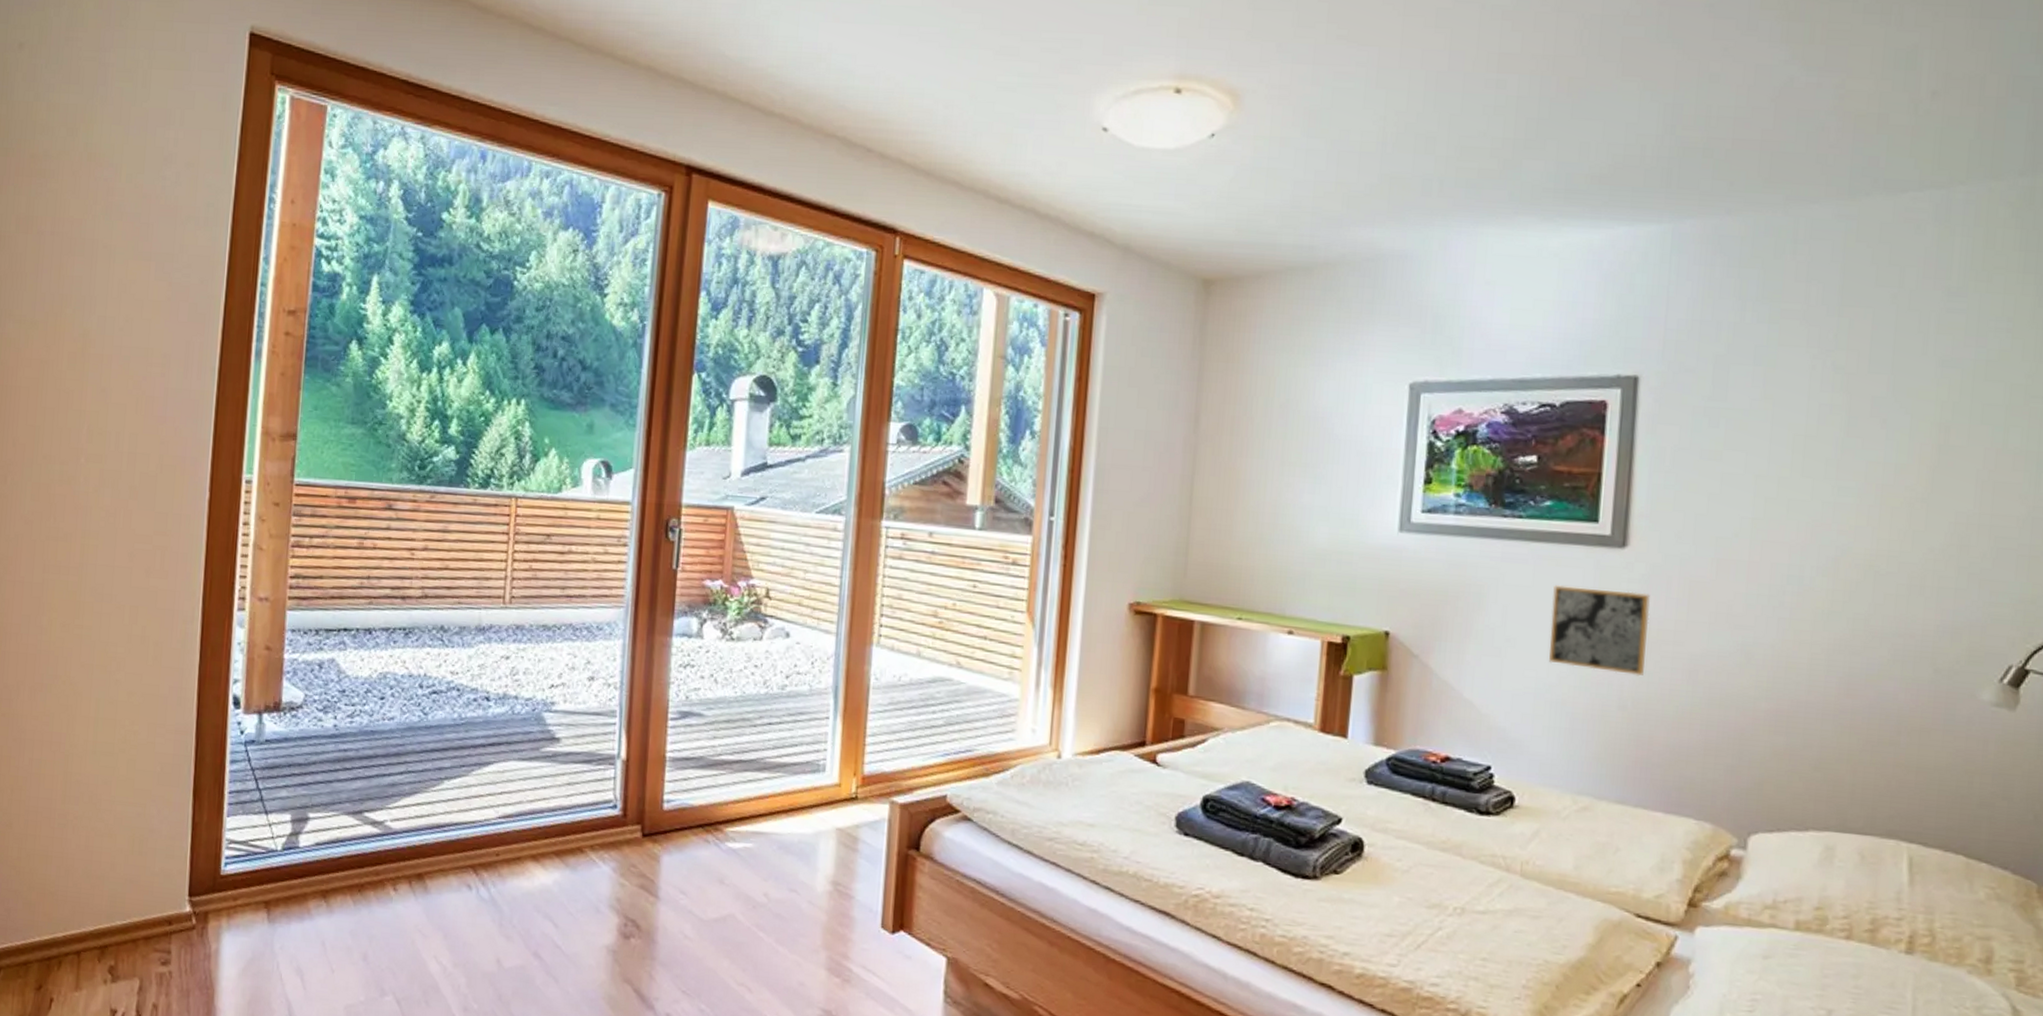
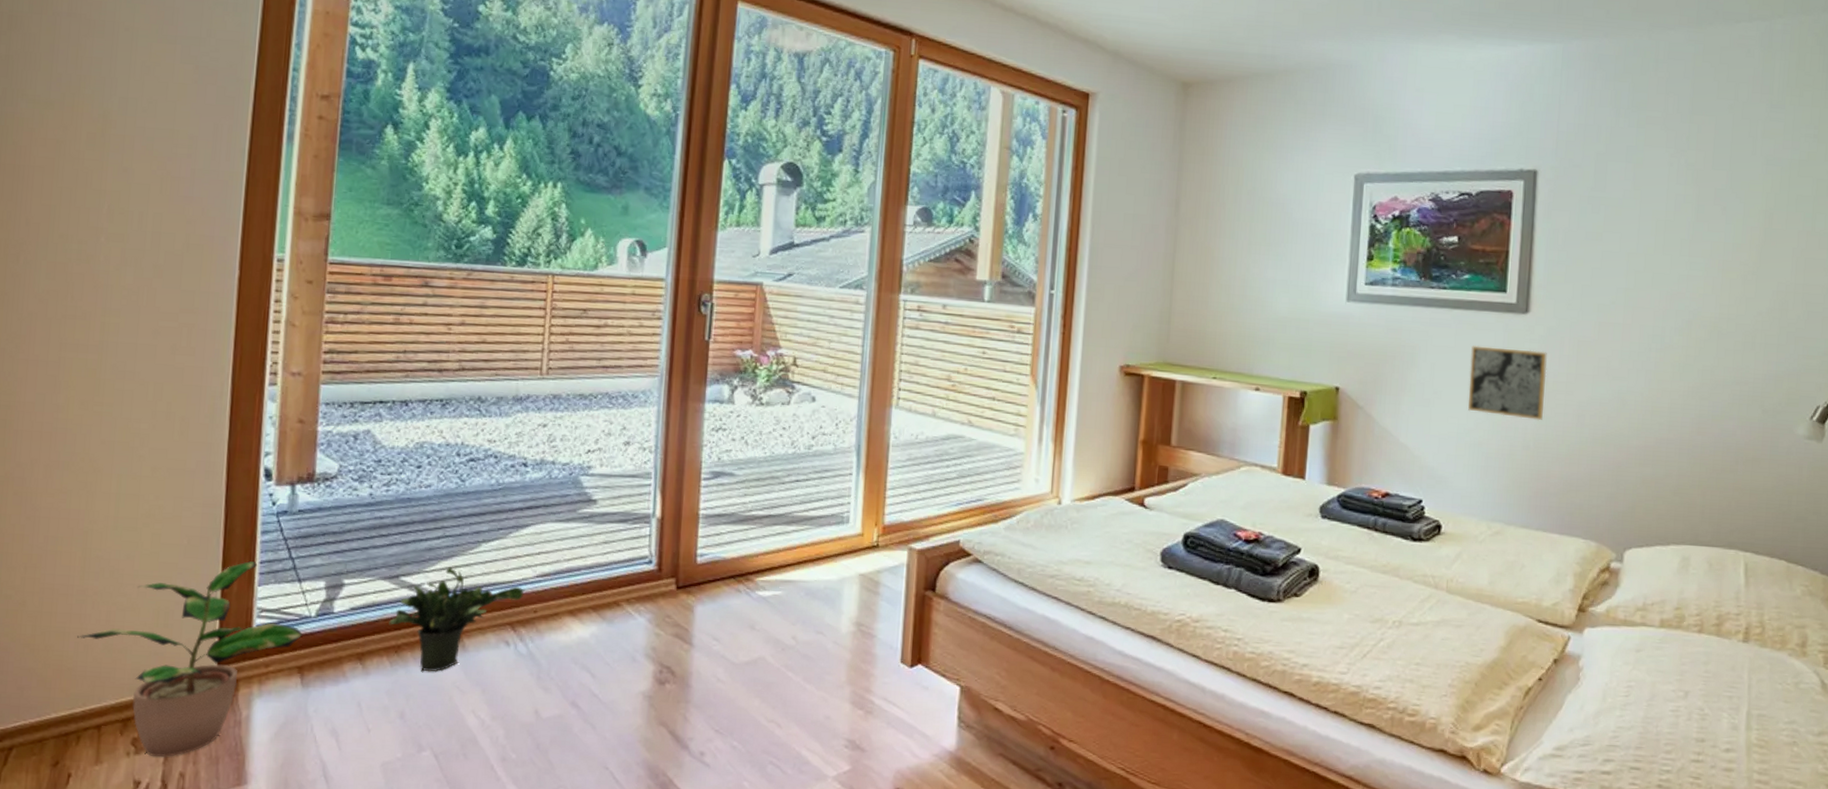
potted plant: none [59,791,269,988] -> present [77,561,303,758]
potted plant: none [352,804,487,914] -> present [389,567,525,673]

